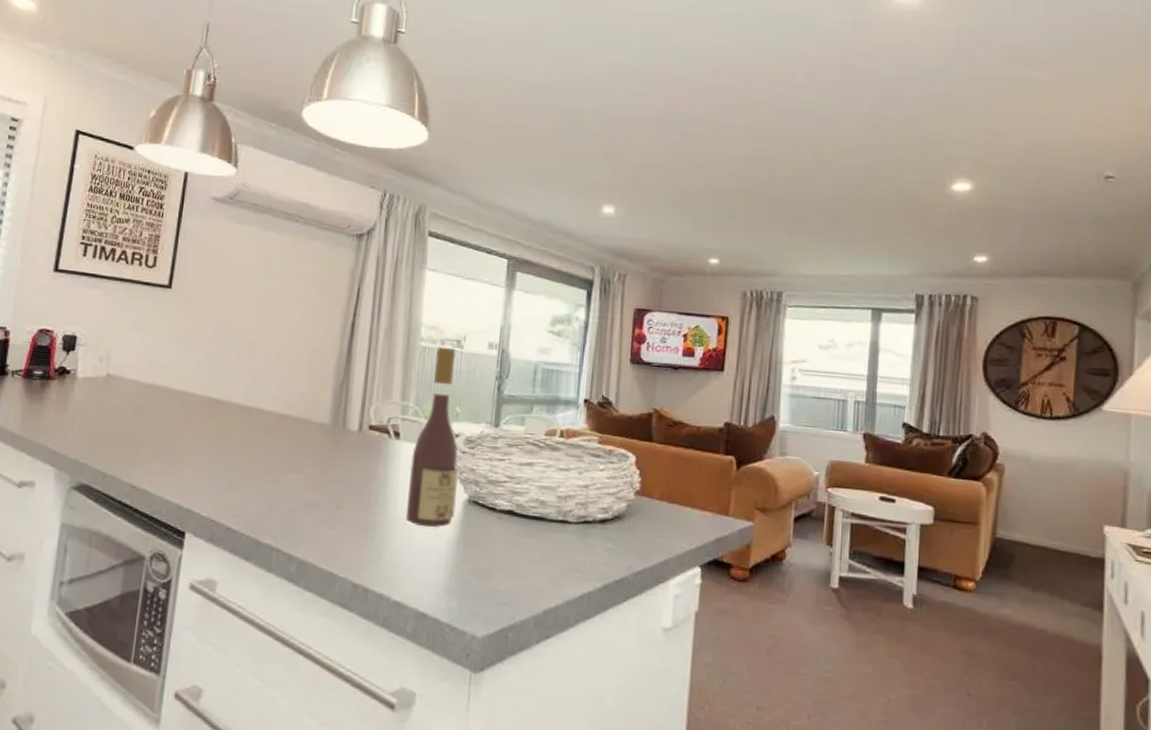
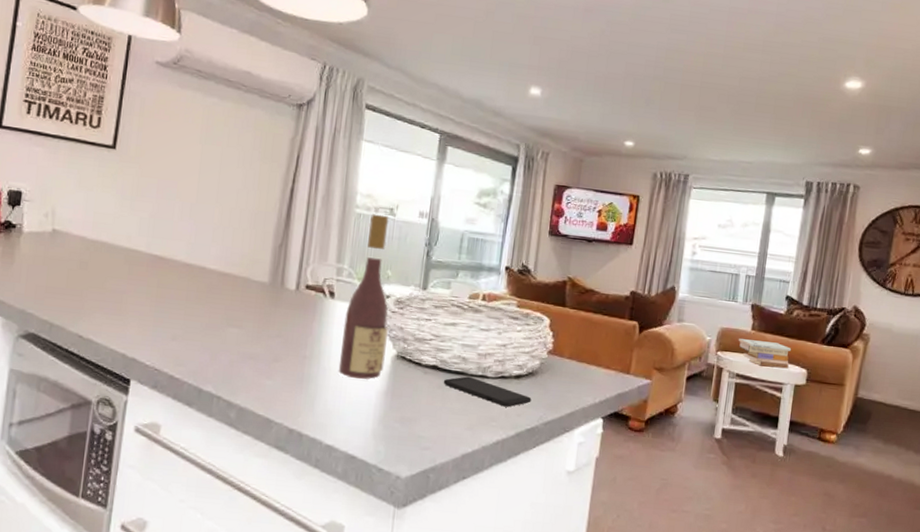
mobile phone: none [520,522,619,556] -> present [443,376,532,407]
books: none [850,473,914,506] -> present [738,338,792,369]

